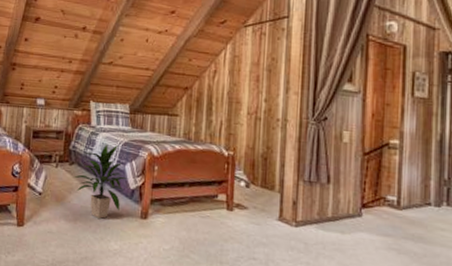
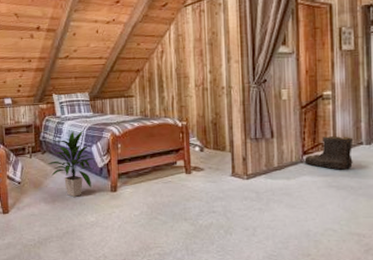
boots: none [361,190,421,232] -> present [303,136,354,170]

